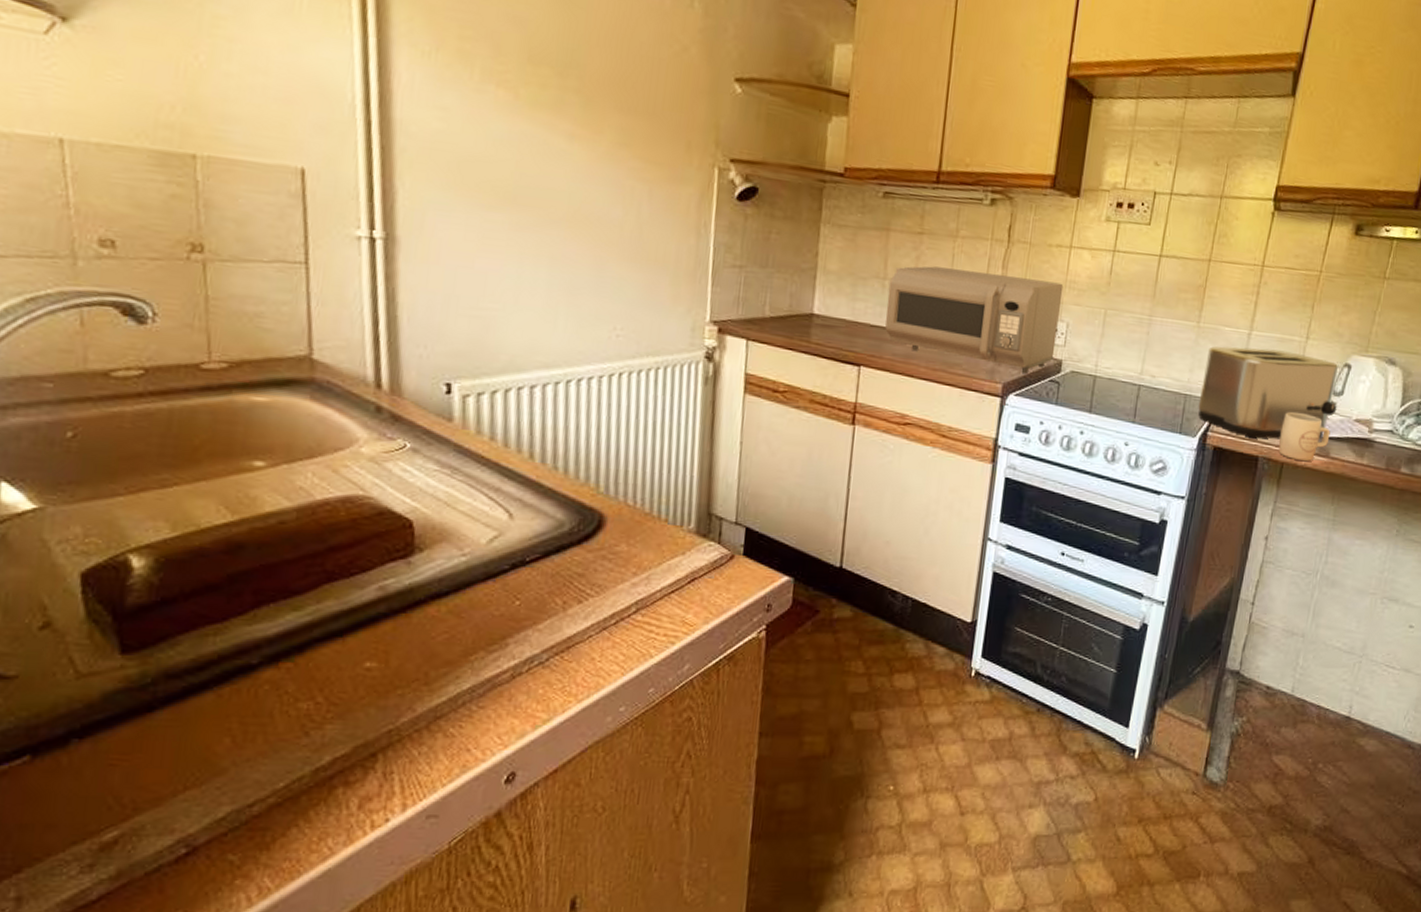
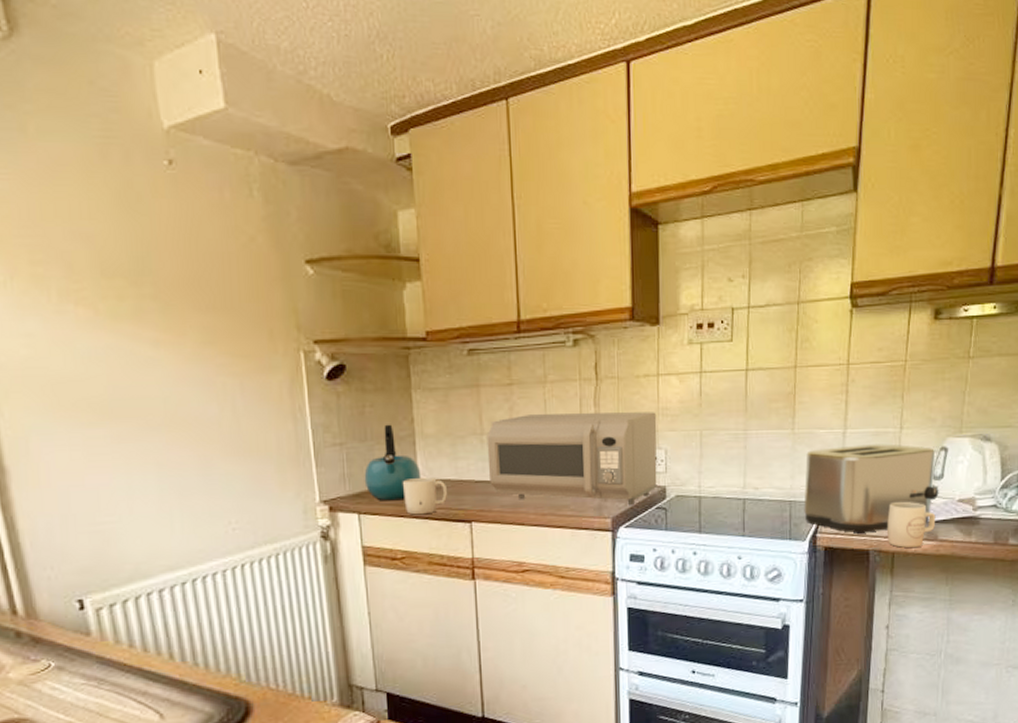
kettle: none [758,254,817,332] -> present [364,424,422,501]
mug: none [795,312,842,351] -> present [402,477,448,515]

